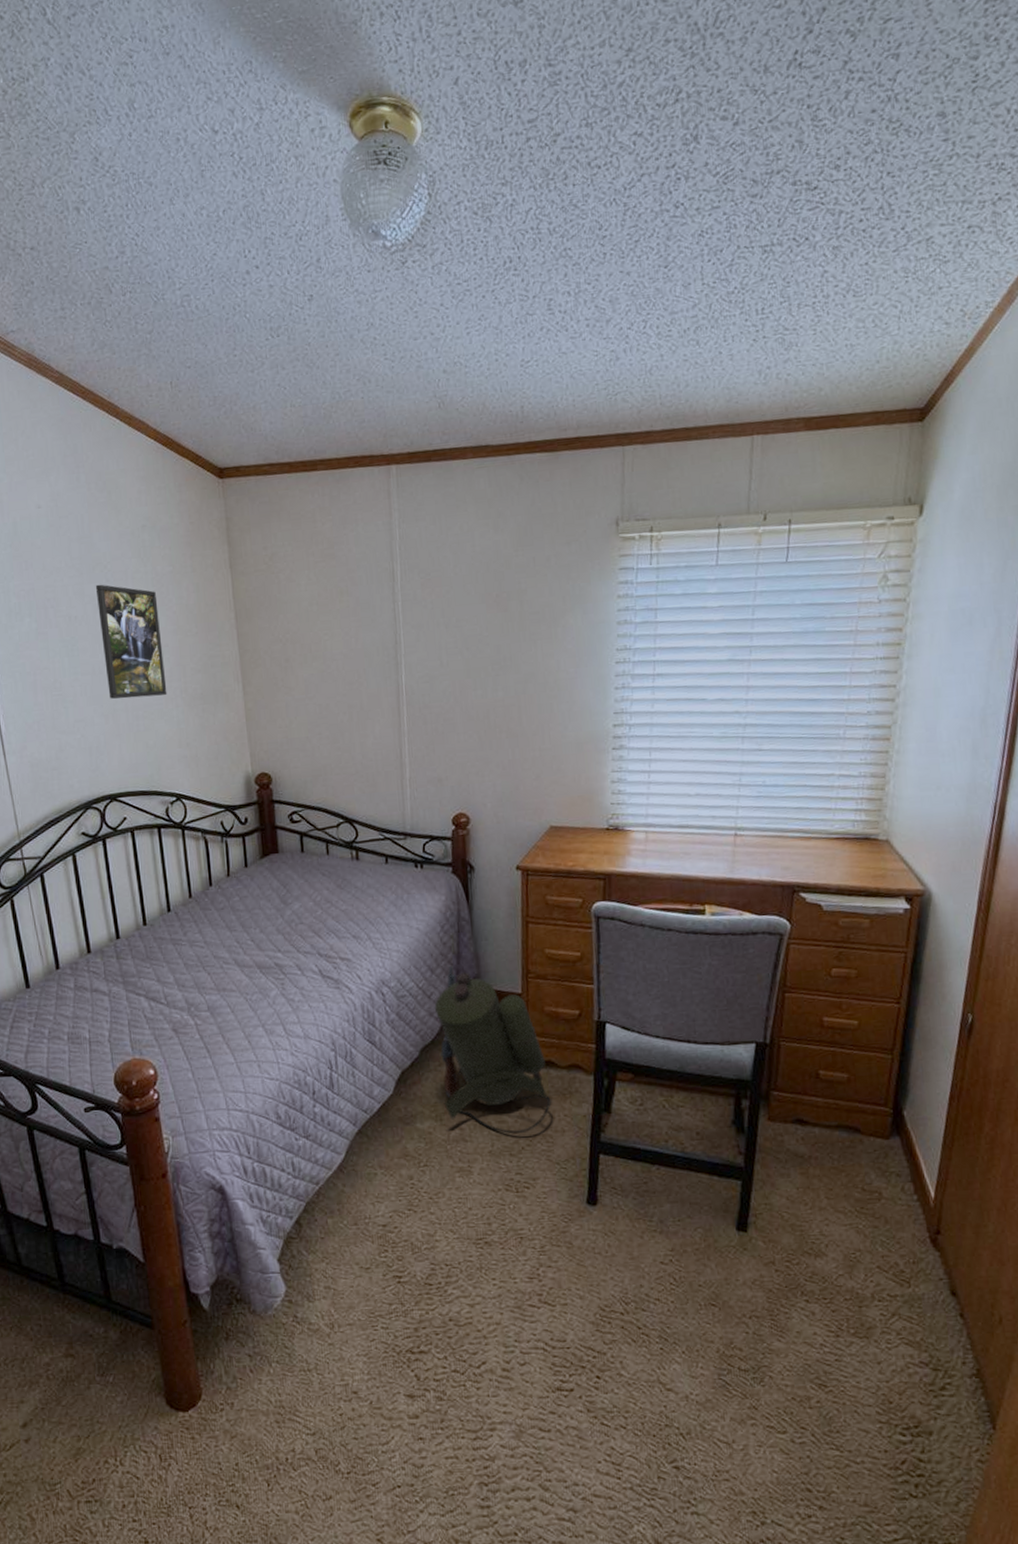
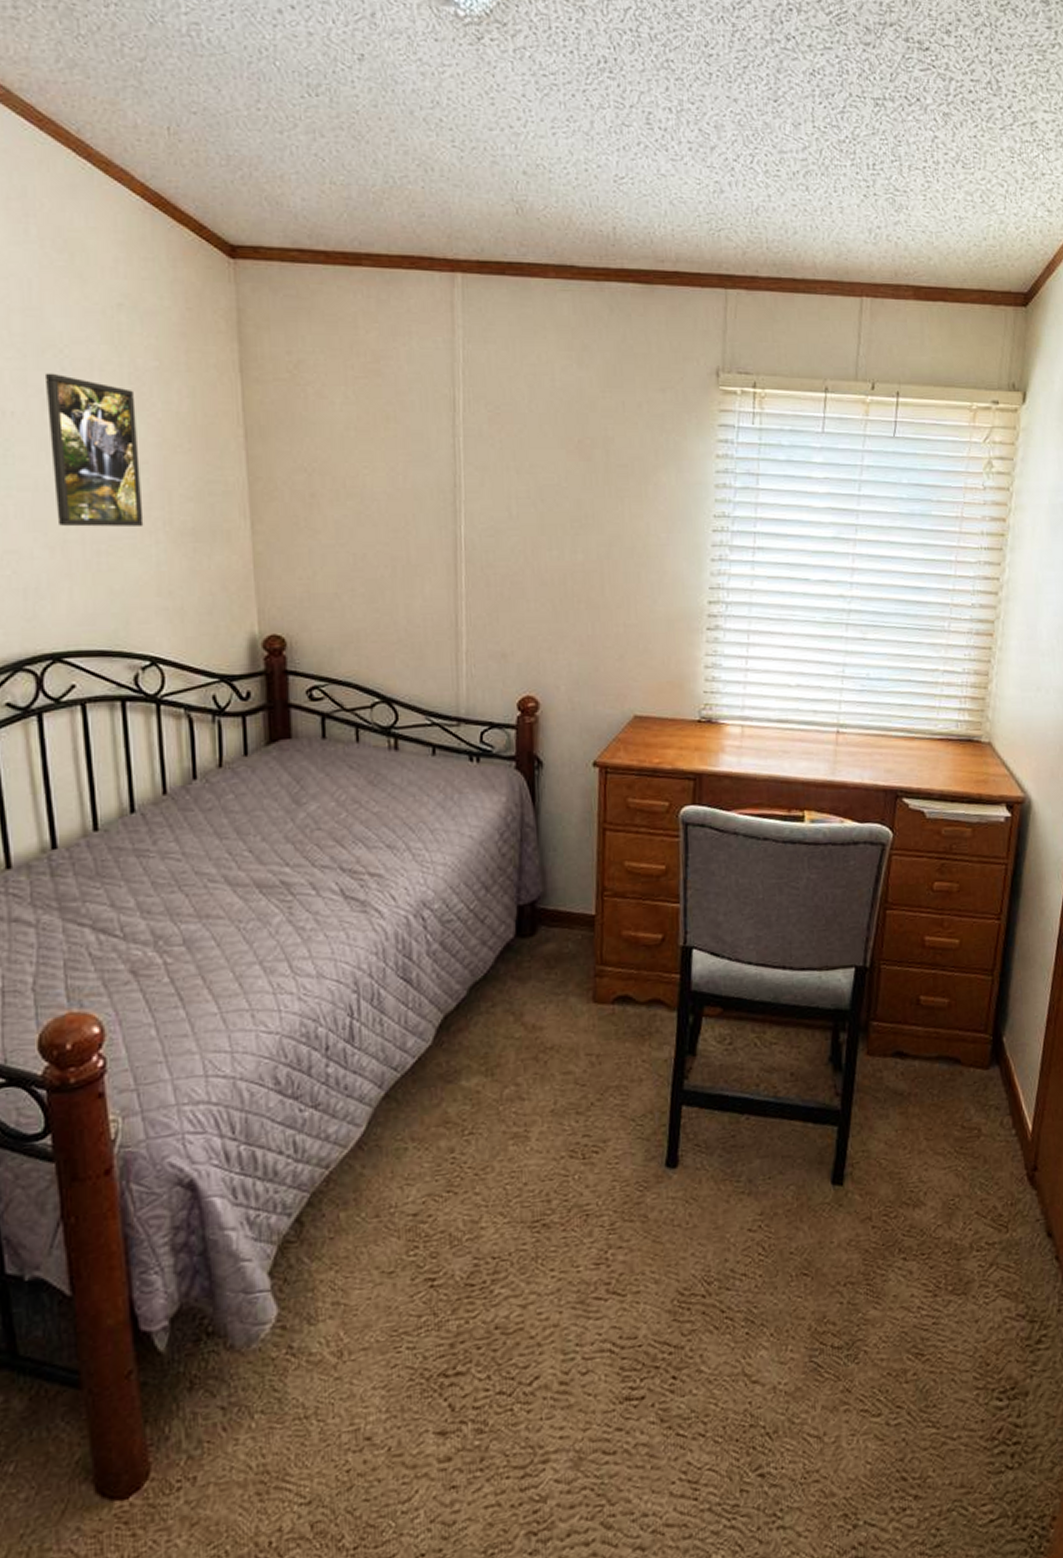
backpack: present [434,966,551,1135] -> none [488,883,627,1088]

